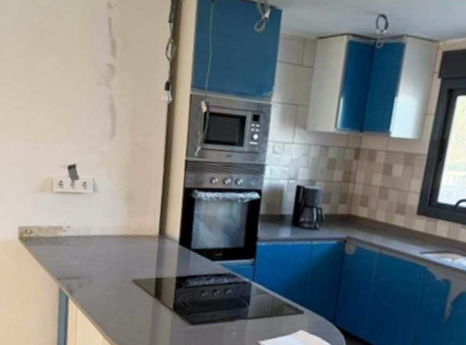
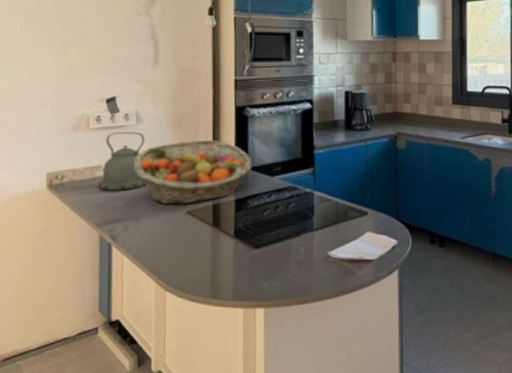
kettle: none [59,198,100,253] -> present [99,132,146,191]
fruit basket: none [89,214,196,274] -> present [134,139,253,205]

